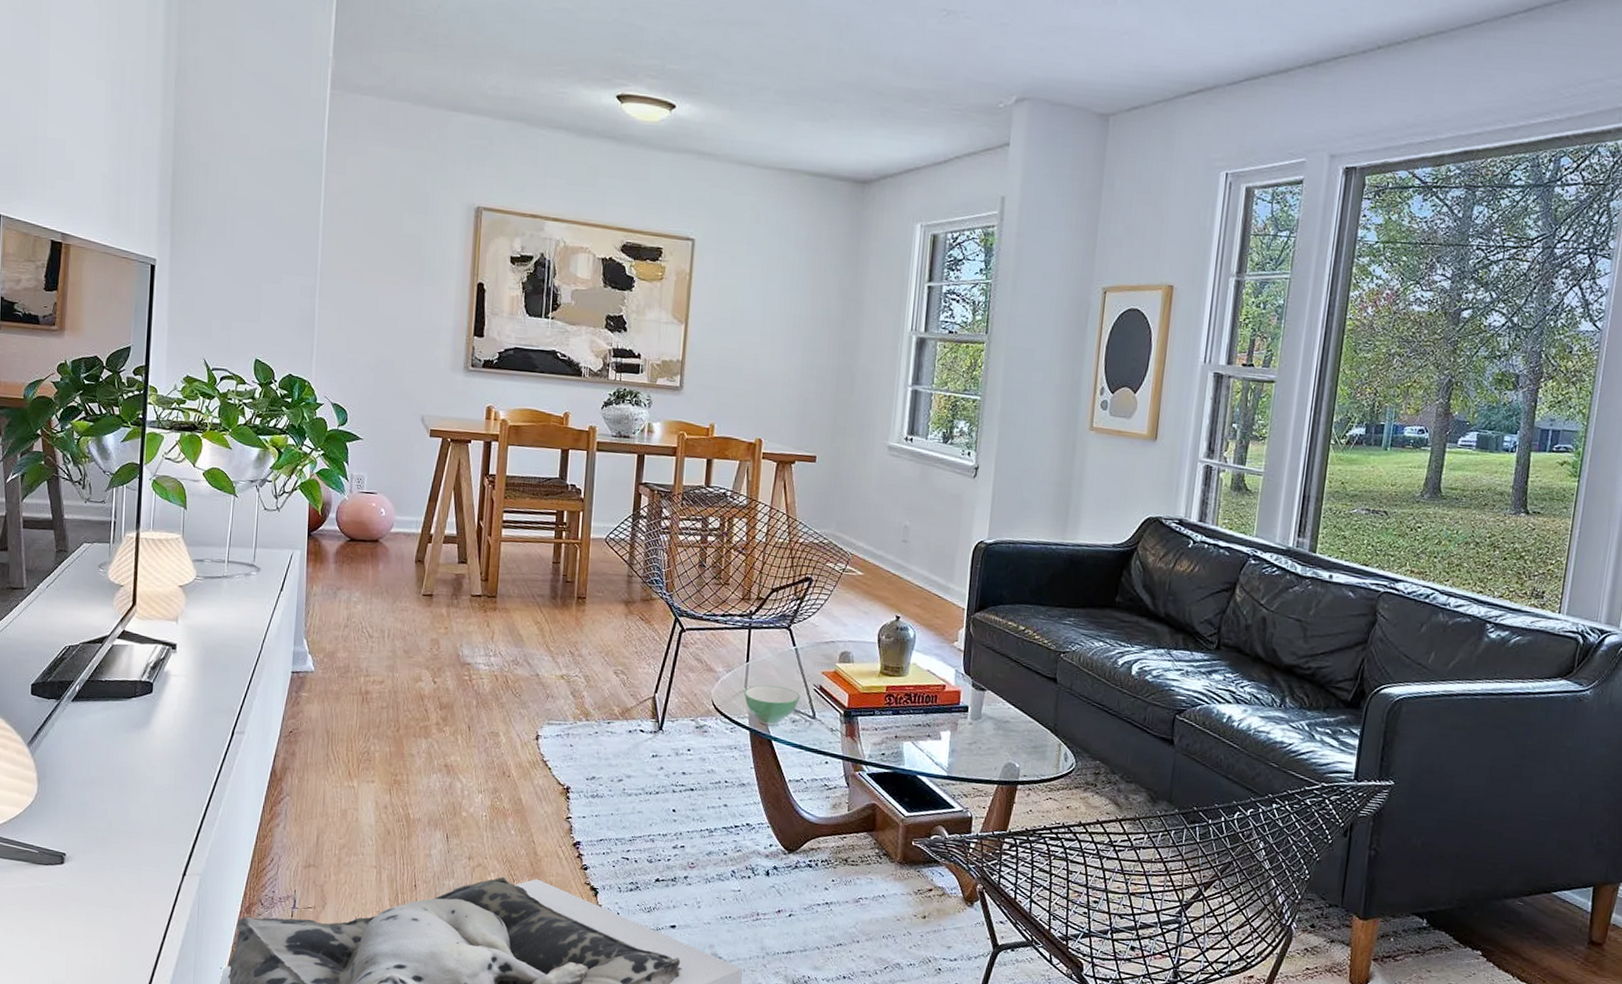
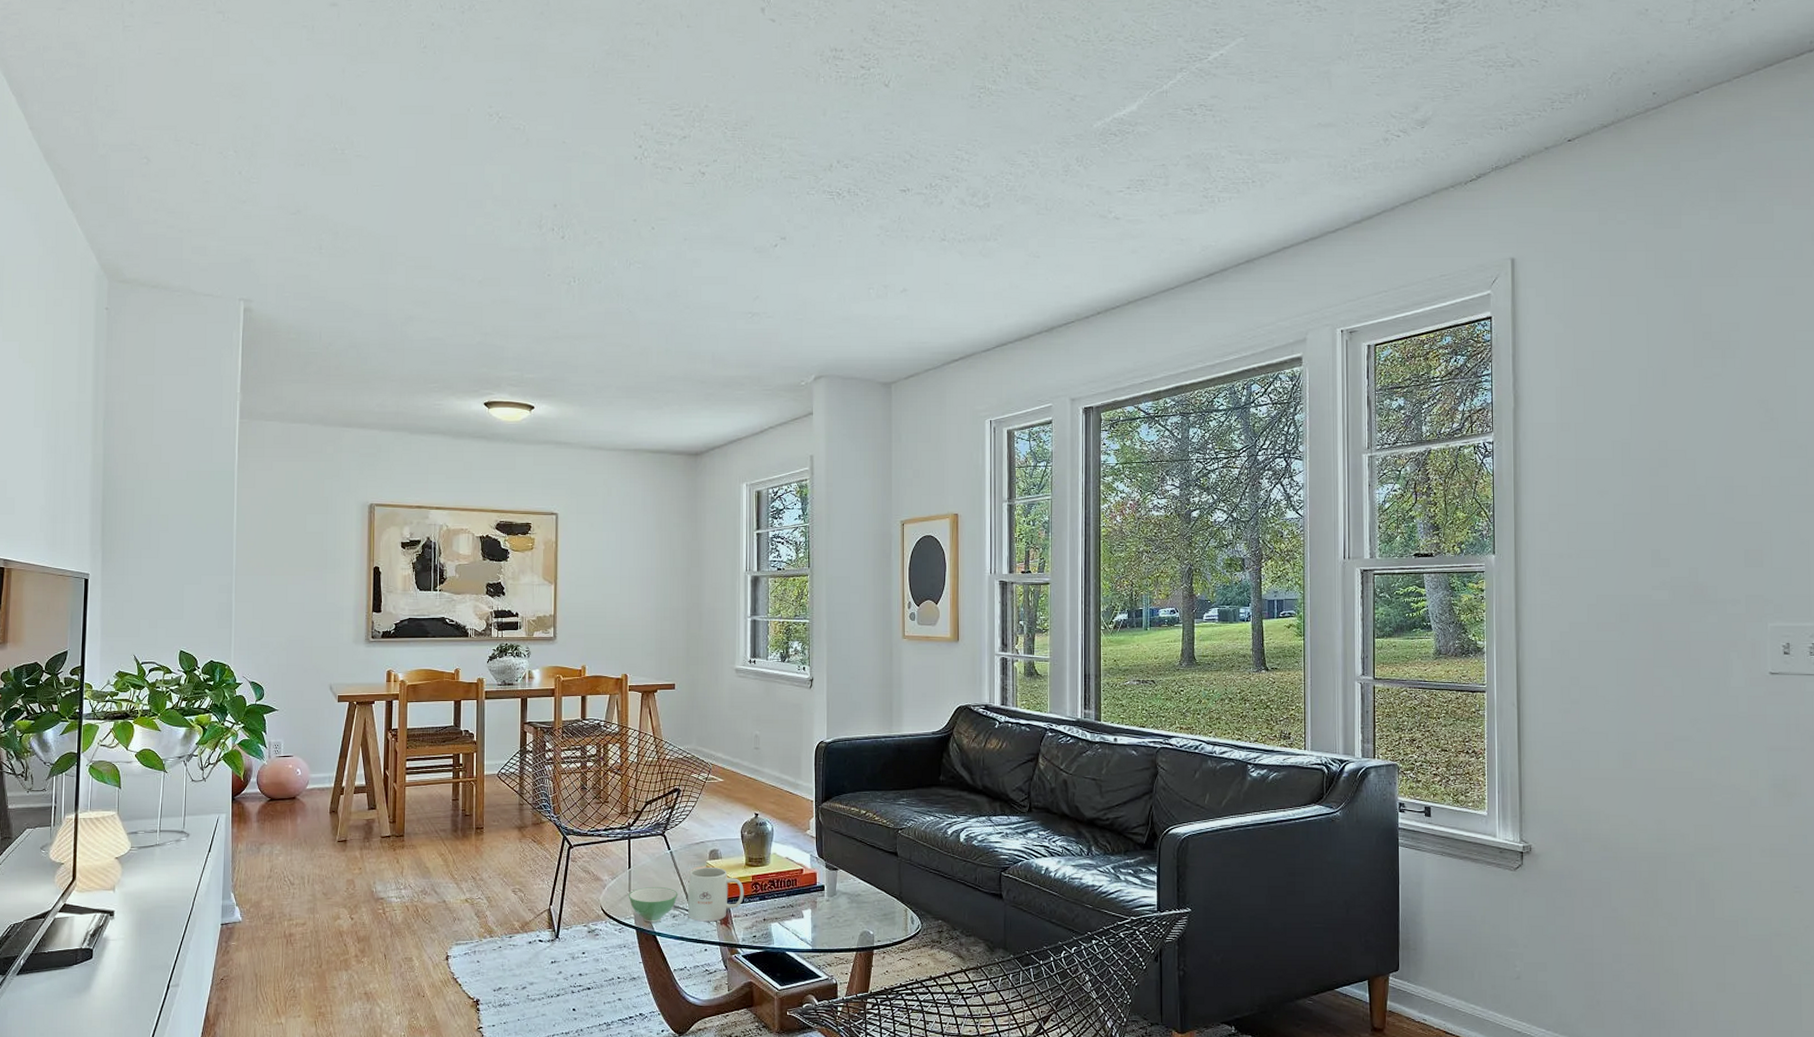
mug: none [809,670,876,733] -> present [687,867,744,922]

